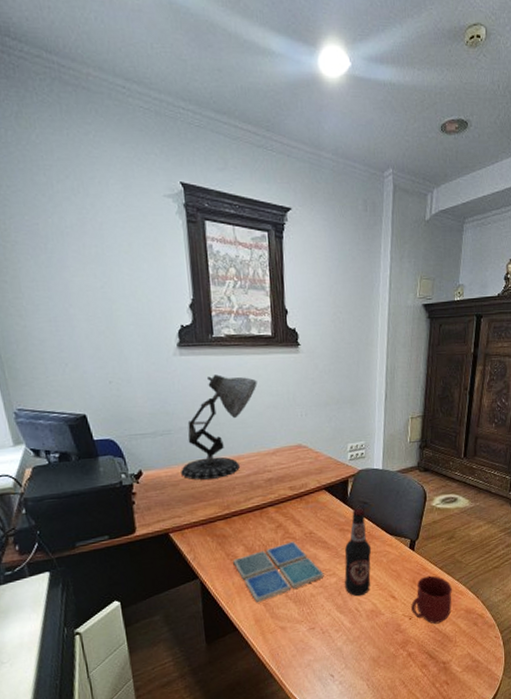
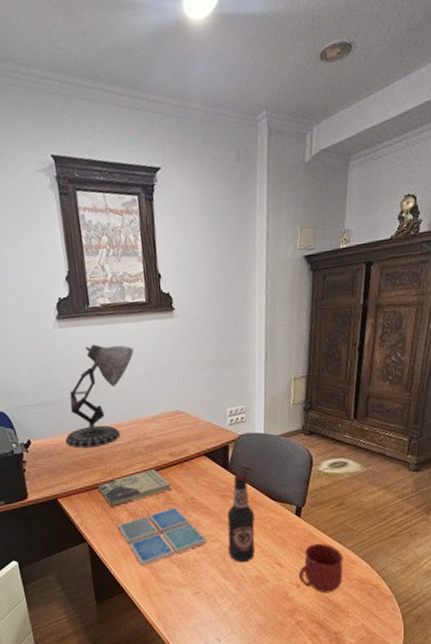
book: none [213,502,290,542] -> present [97,469,172,507]

